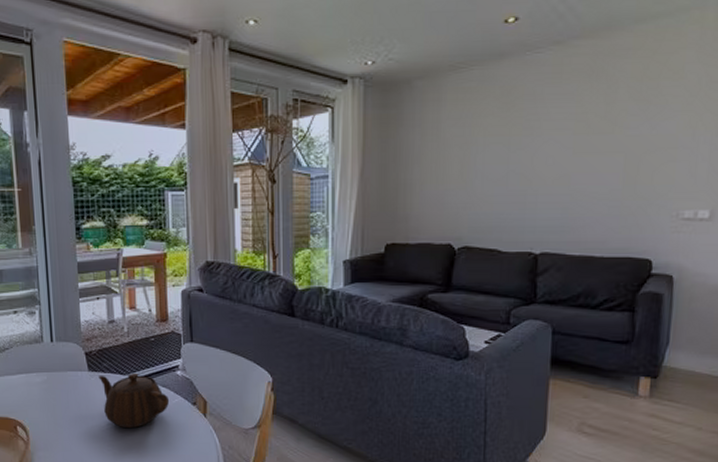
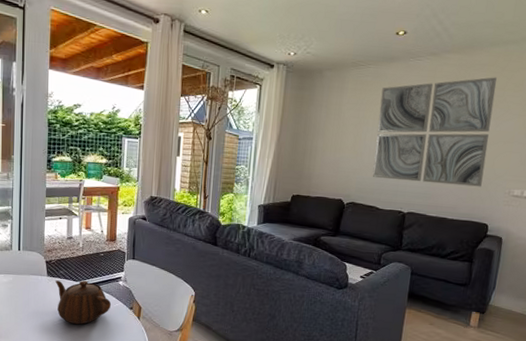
wall art: none [488,64,648,213] -> present [372,77,497,187]

